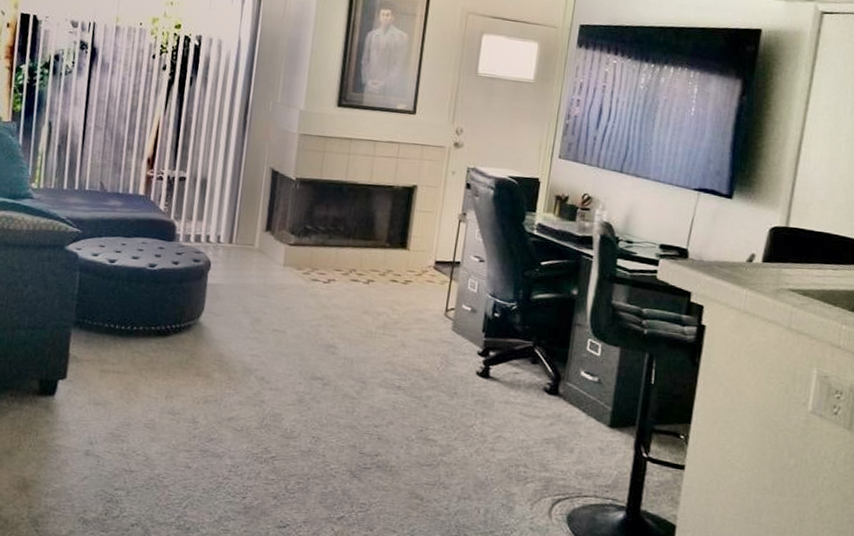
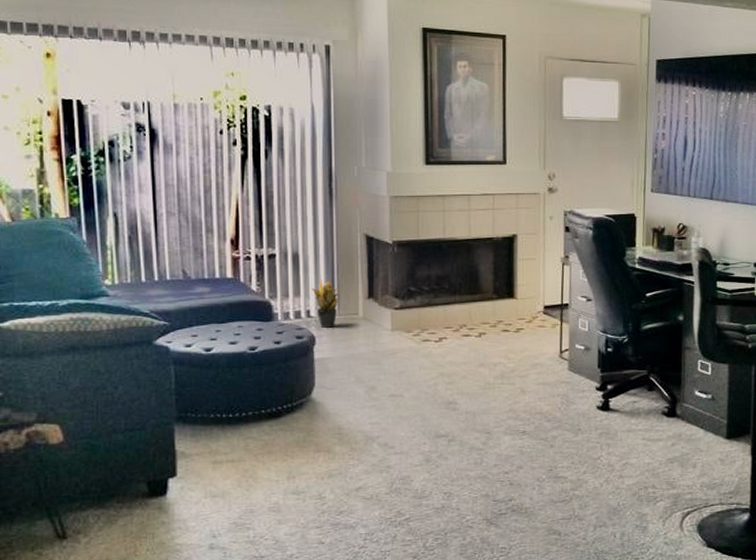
potted plant: none [214,207,241,255] -> present [312,280,340,328]

